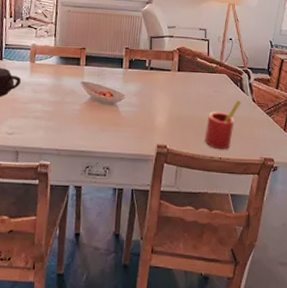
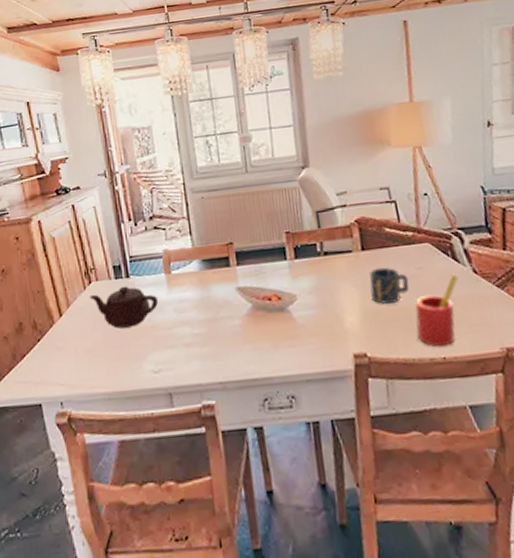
cup: none [178,85,207,114] -> present [369,267,409,305]

